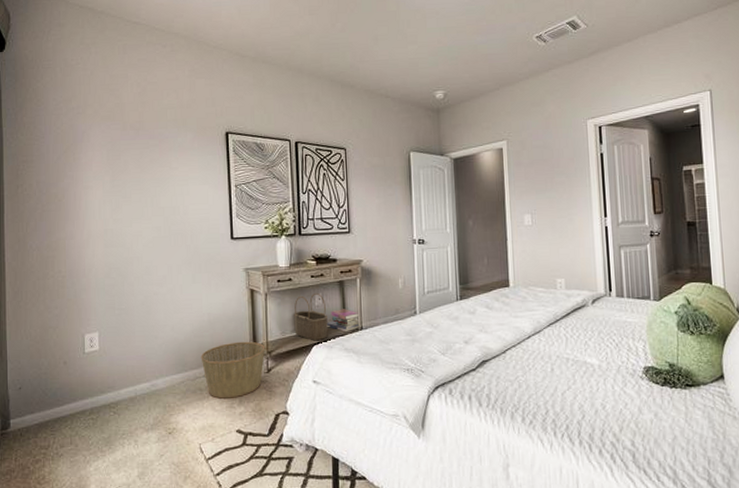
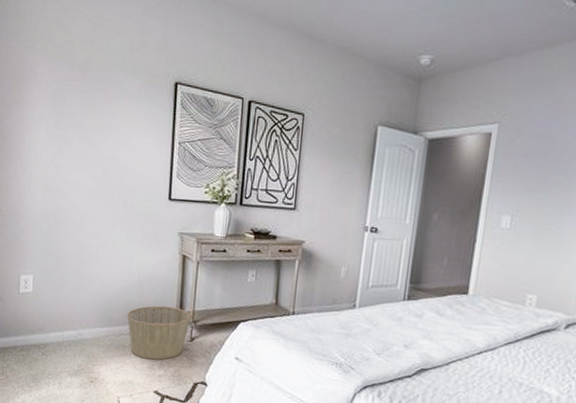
wicker basket: present [294,292,328,341] -> none [223,268,259,319]
books: present [326,309,360,333] -> none [256,289,292,315]

